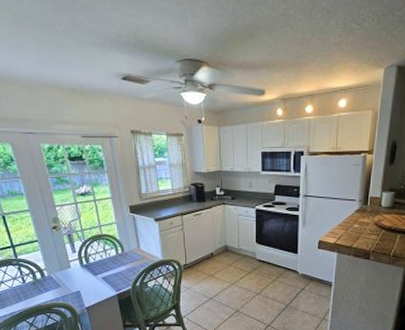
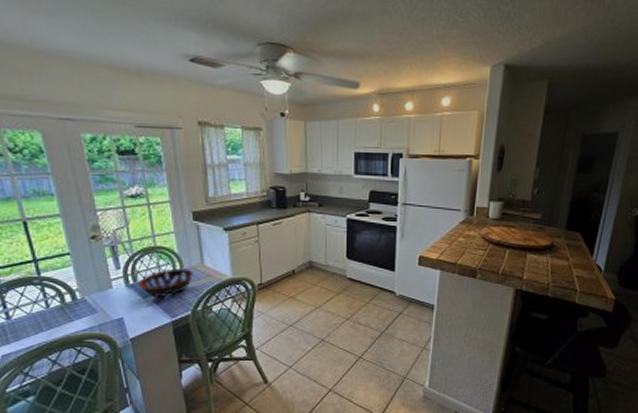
decorative bowl: none [90,252,132,276] -> present [138,268,193,298]

